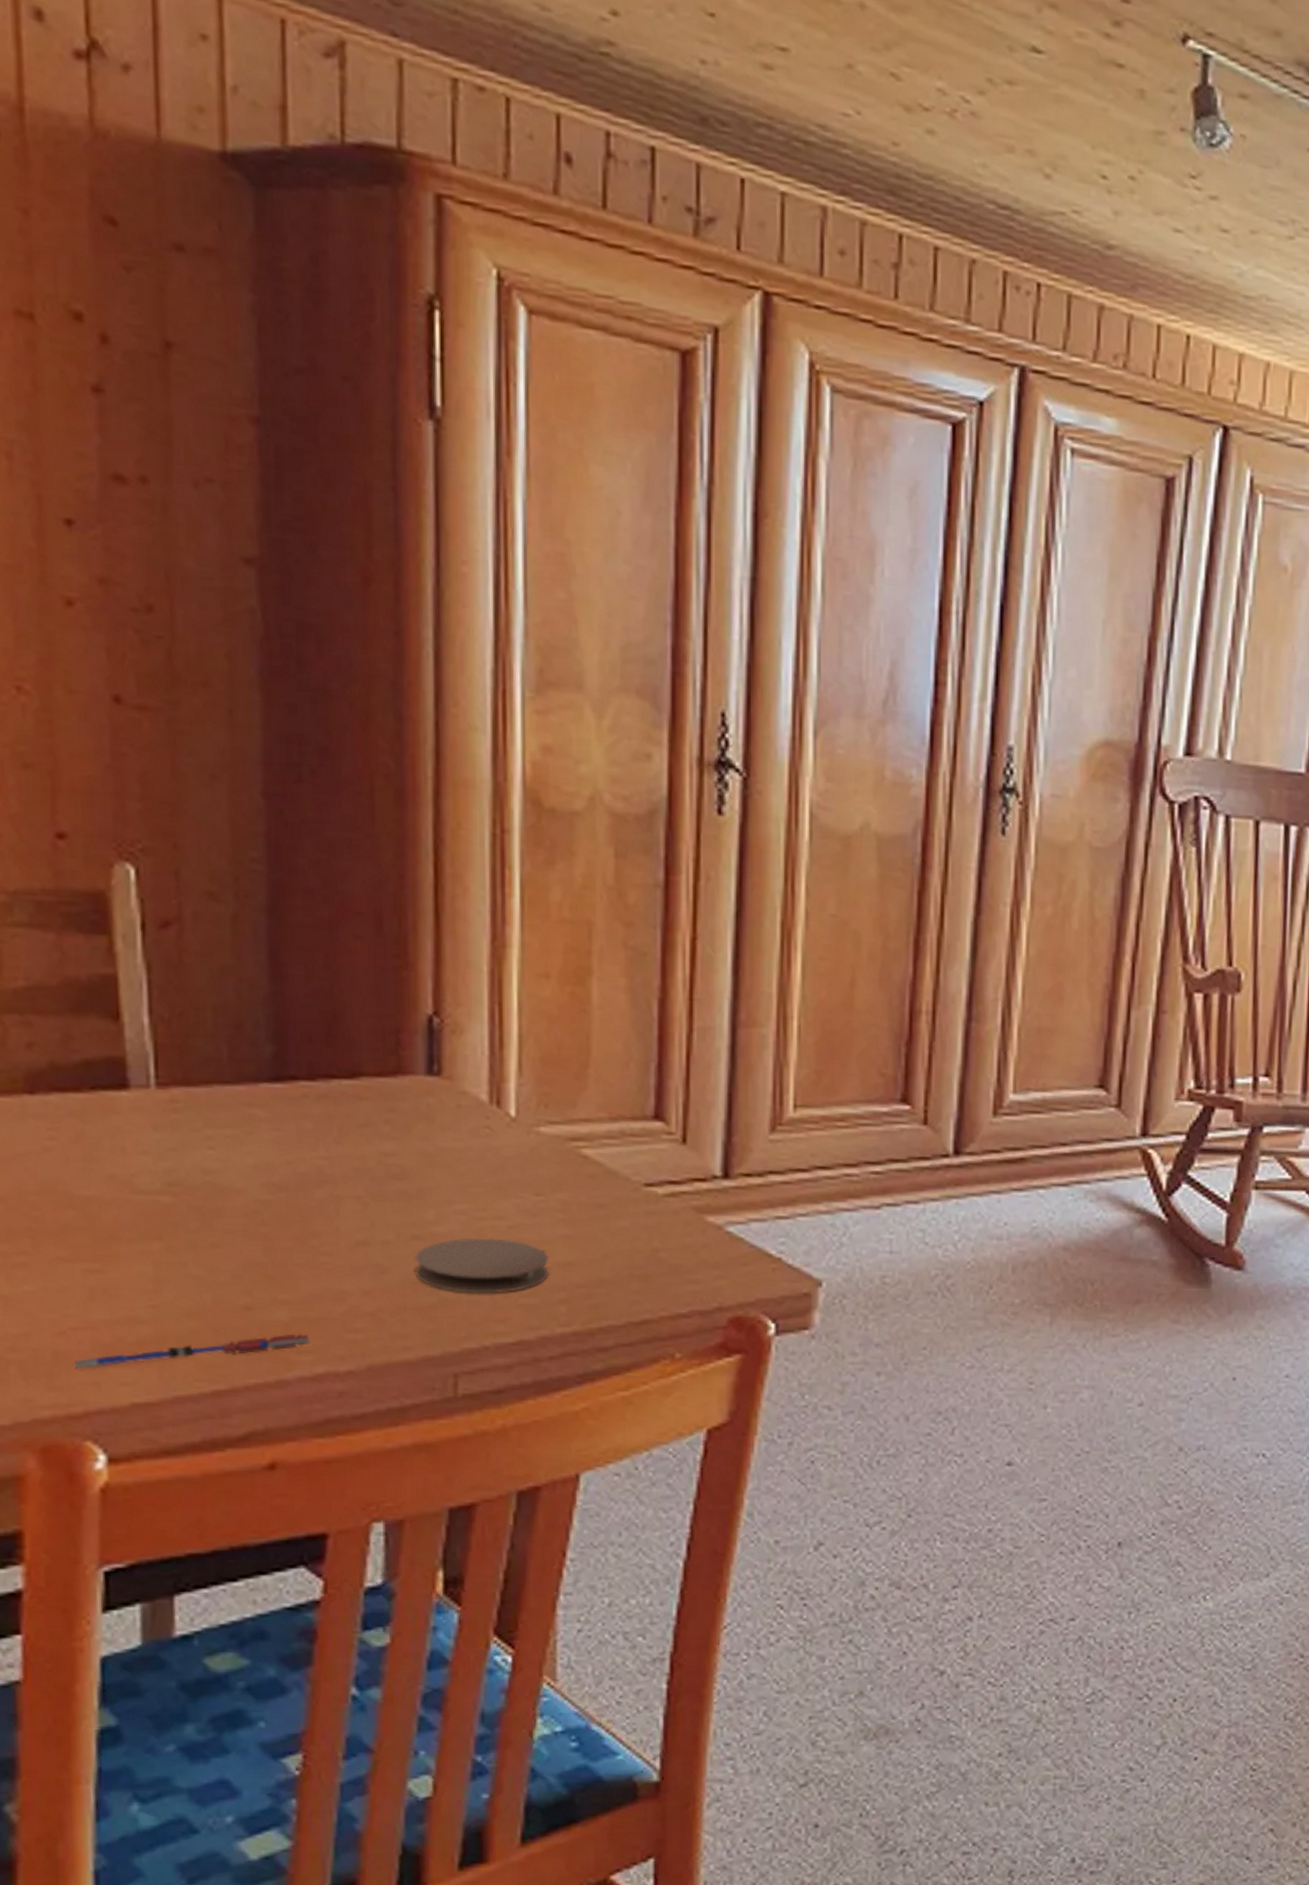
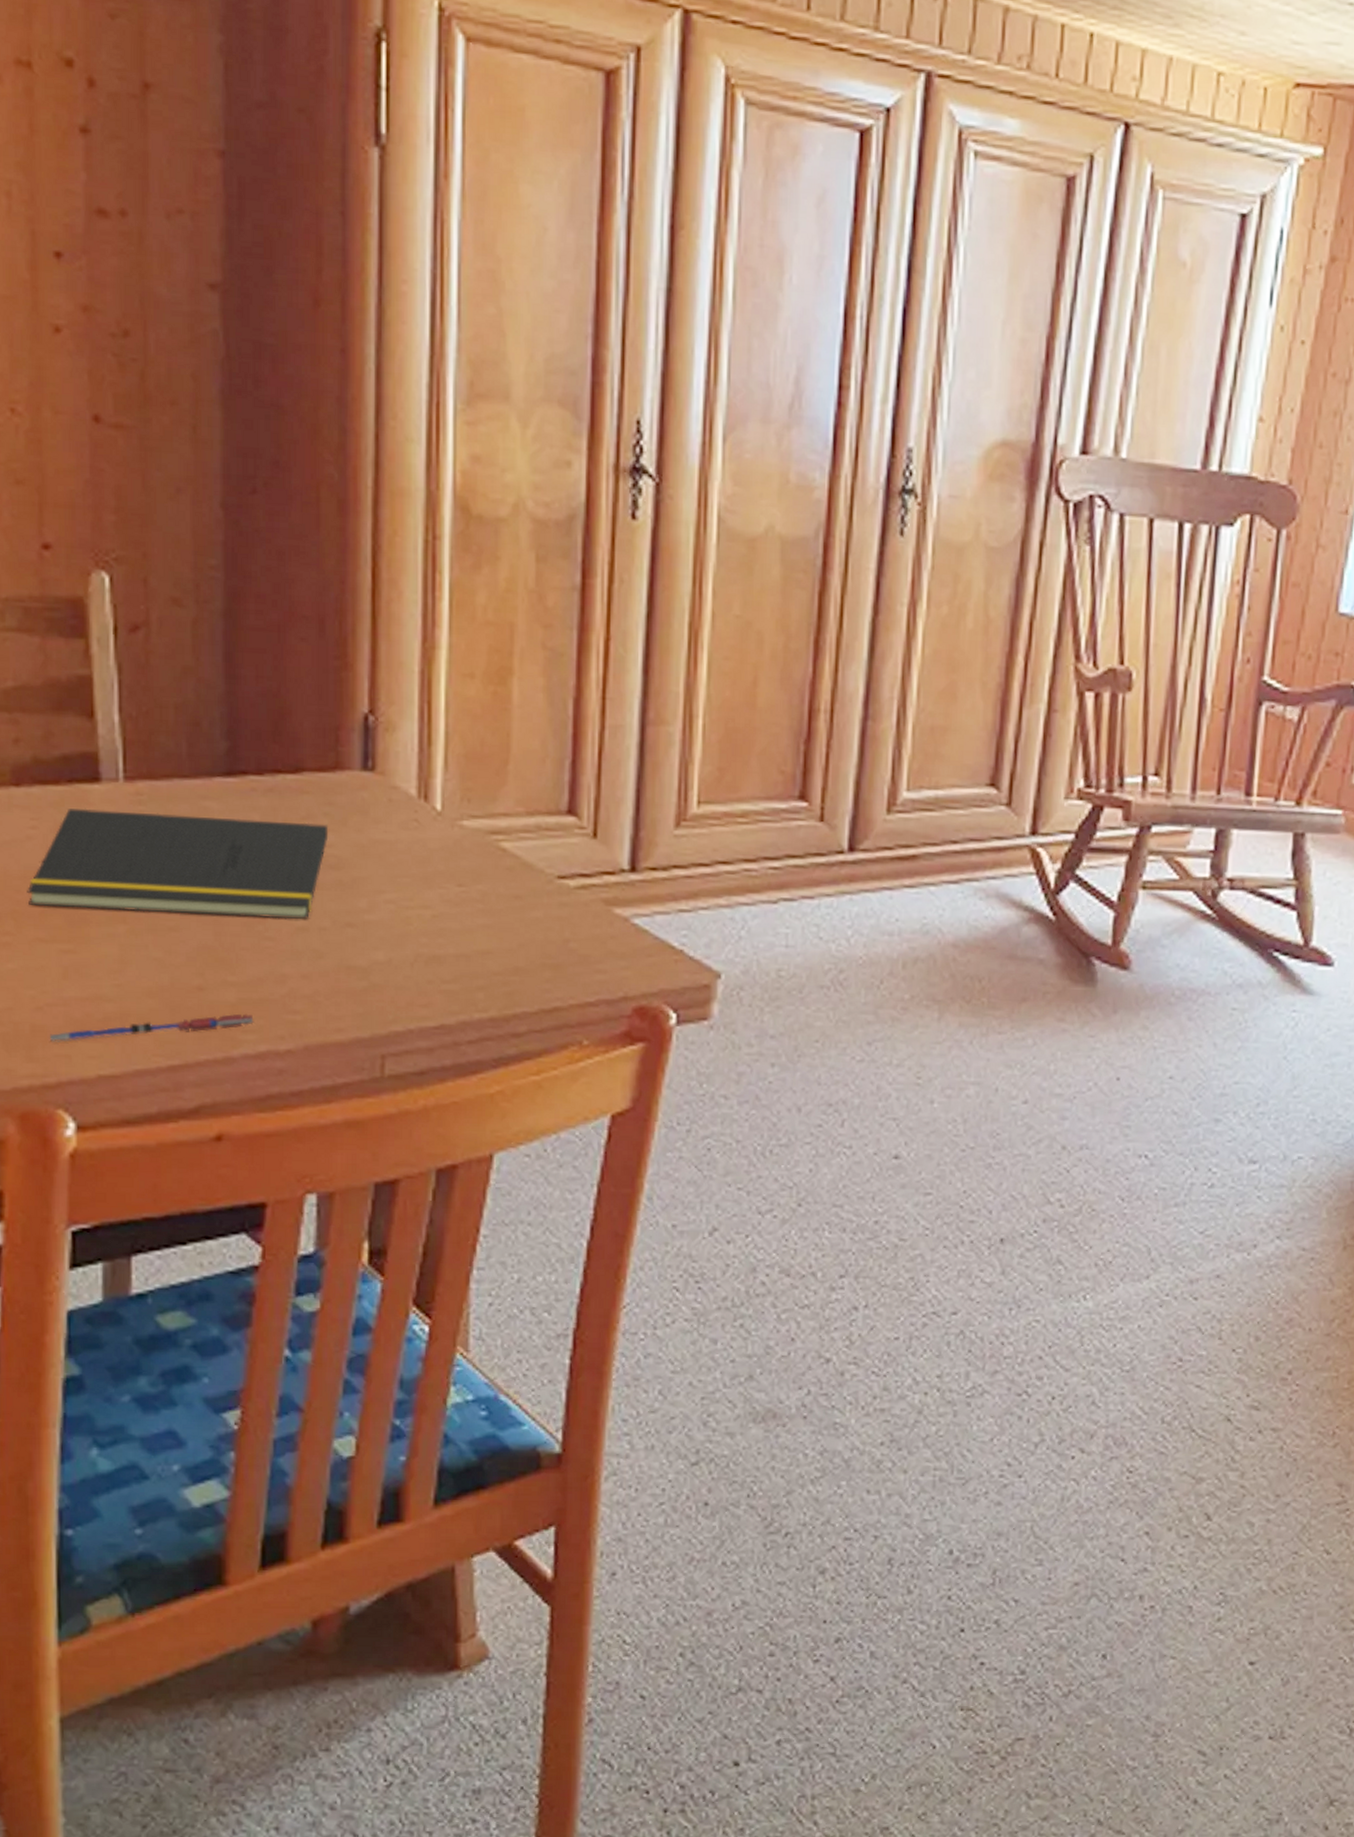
notepad: none [45,1117,391,1233] -> present [27,808,329,920]
coaster: present [415,1237,549,1294] -> none [348,925,469,980]

